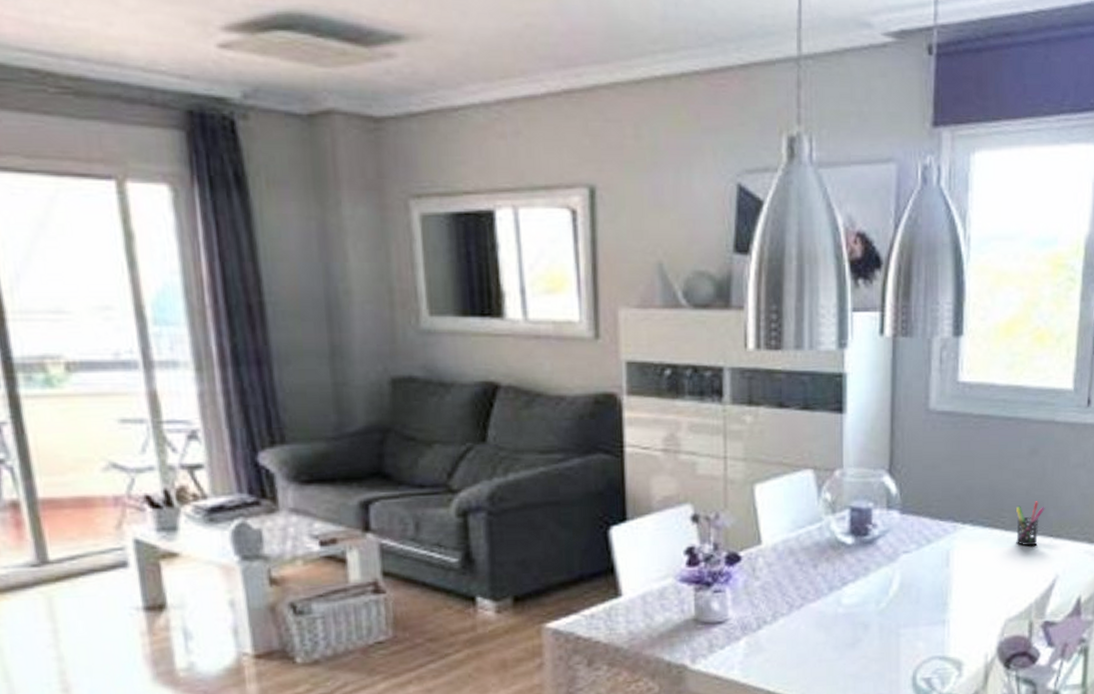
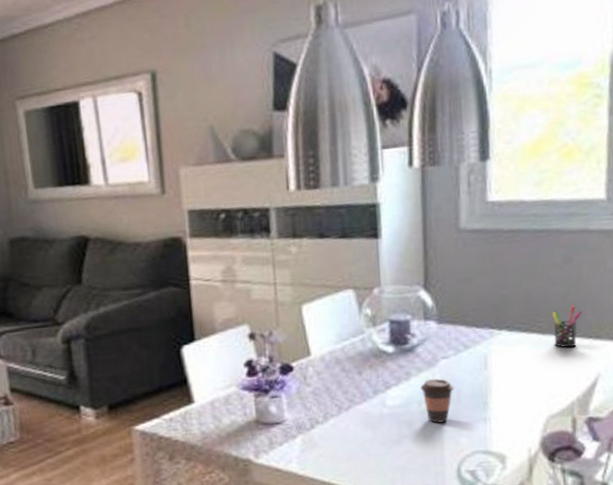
coffee cup: none [879,575,914,625] -> present [420,379,454,423]

